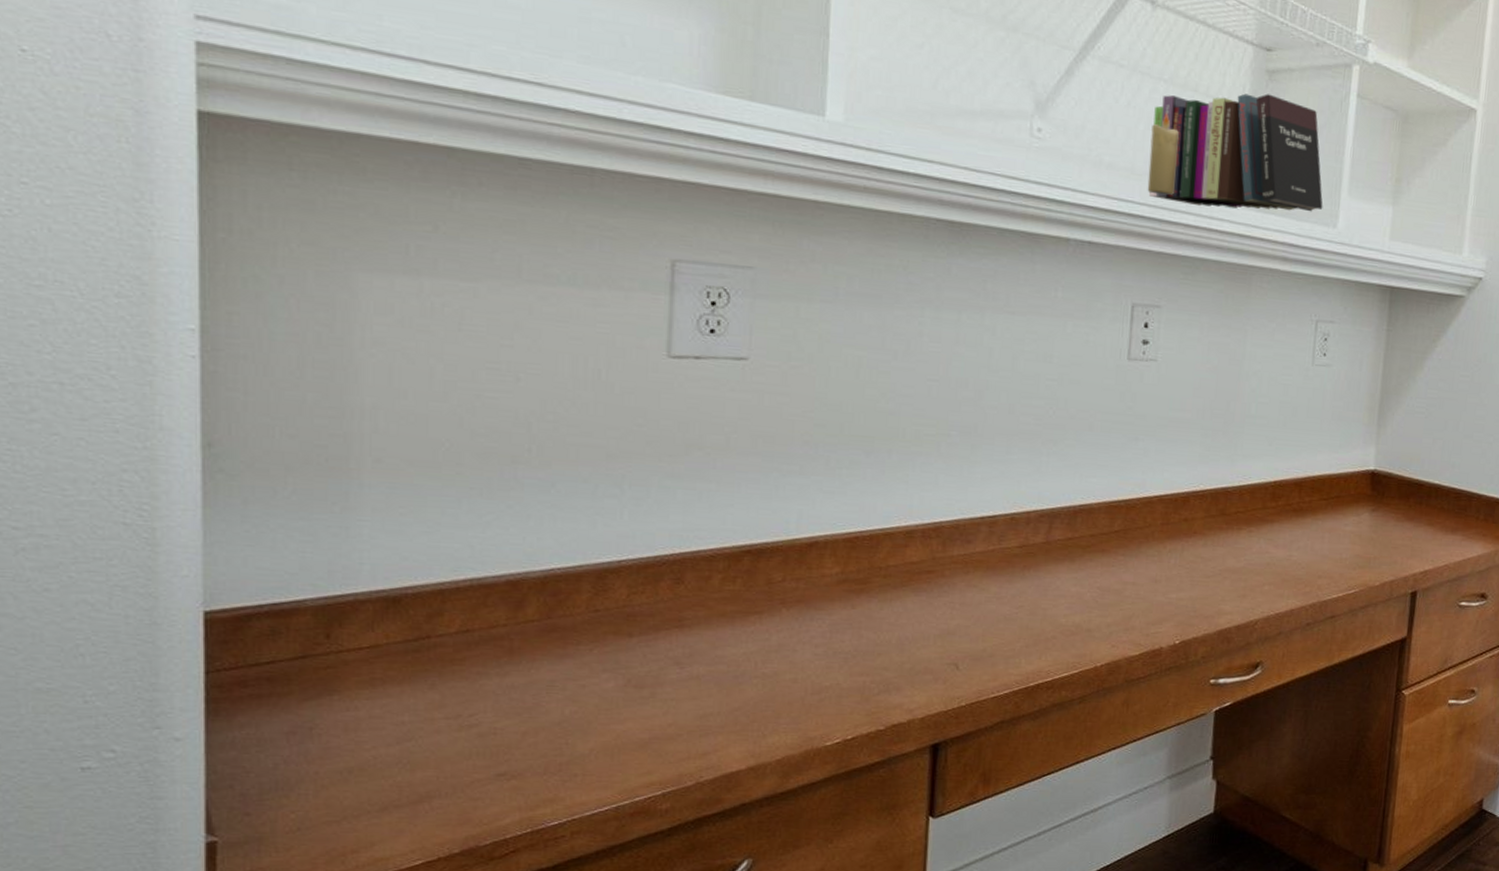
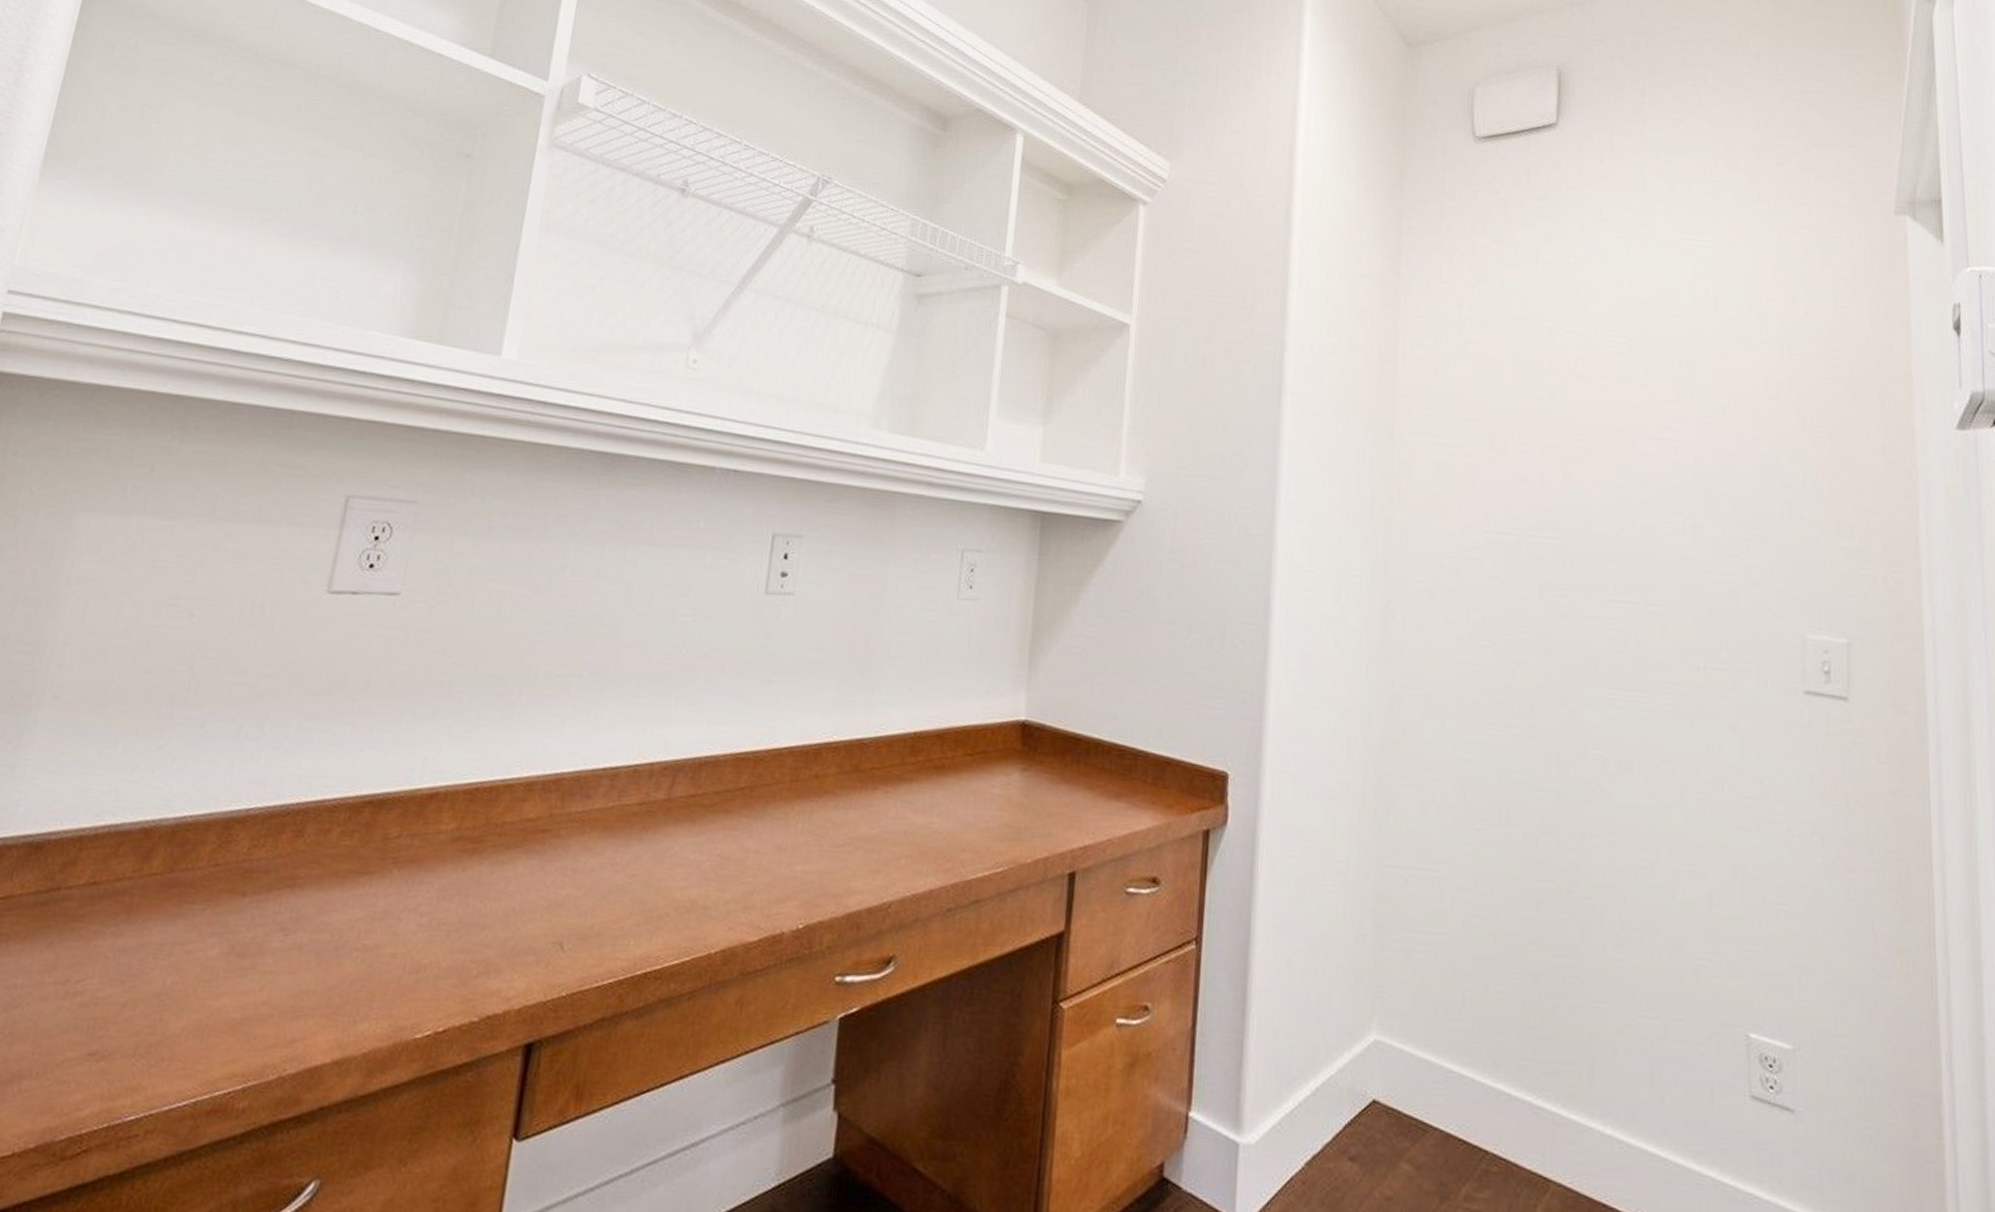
candle: present [1147,113,1180,196] -> none [794,340,828,422]
books: present [1148,93,1323,212] -> none [795,317,971,435]

